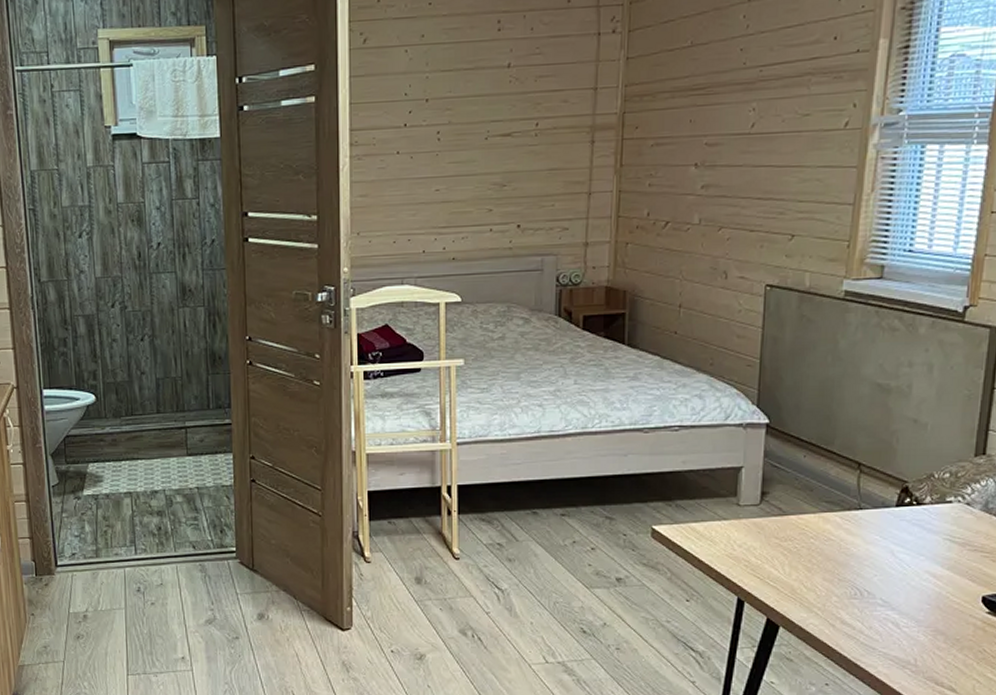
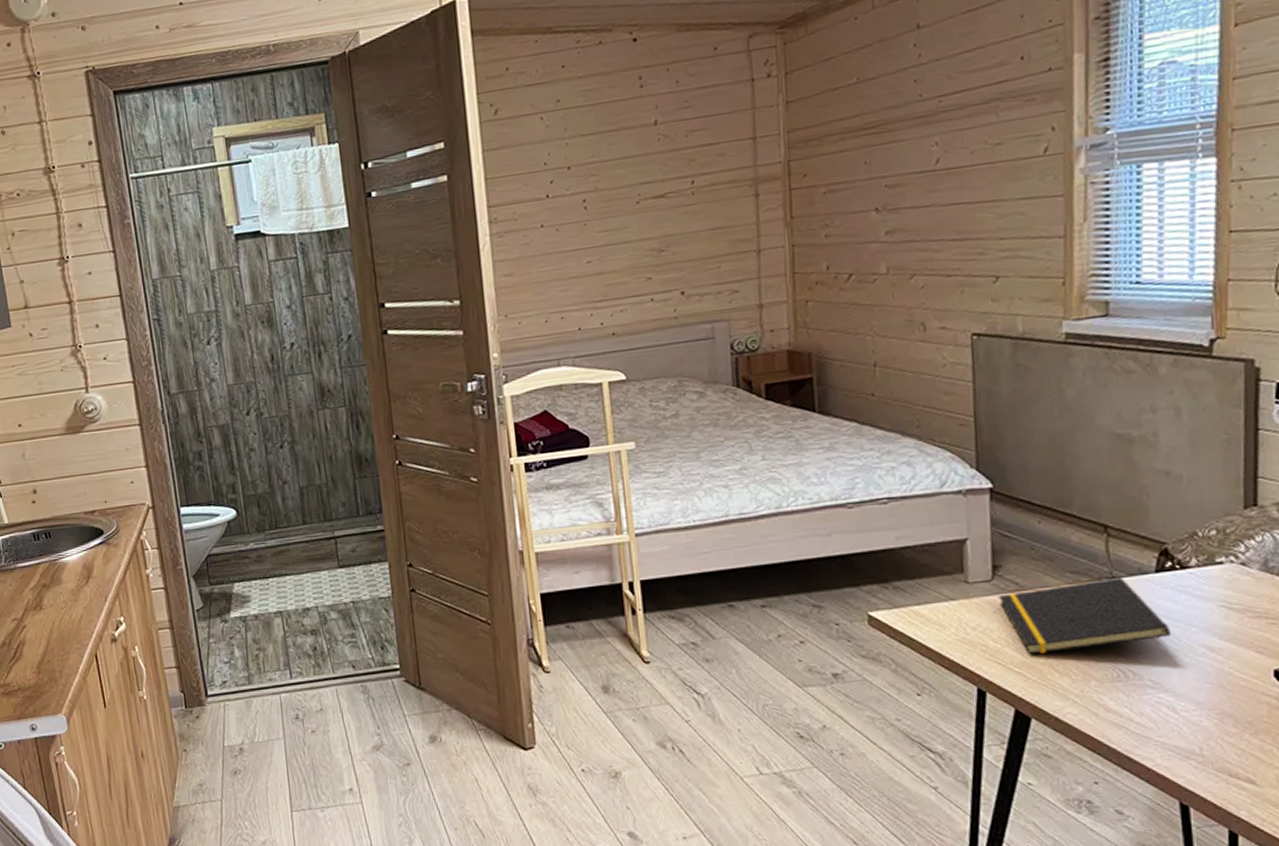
notepad: none [764,508,903,572] -> present [998,576,1172,655]

